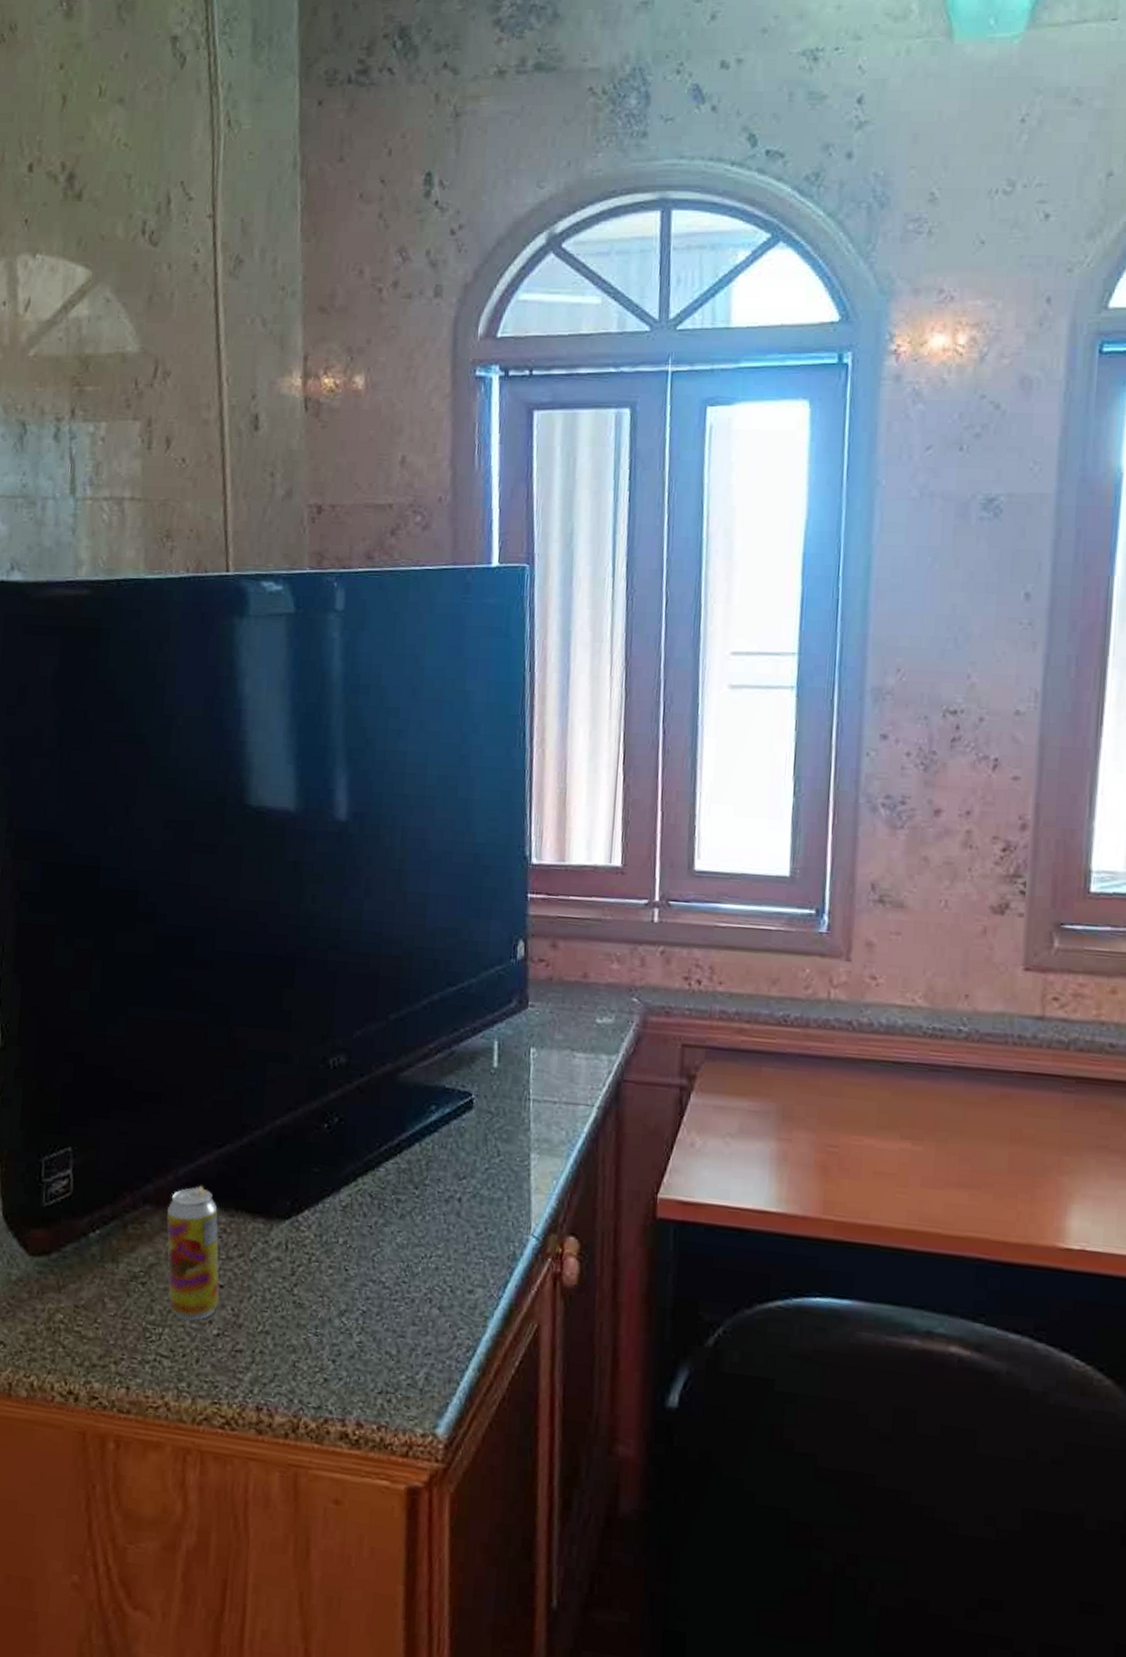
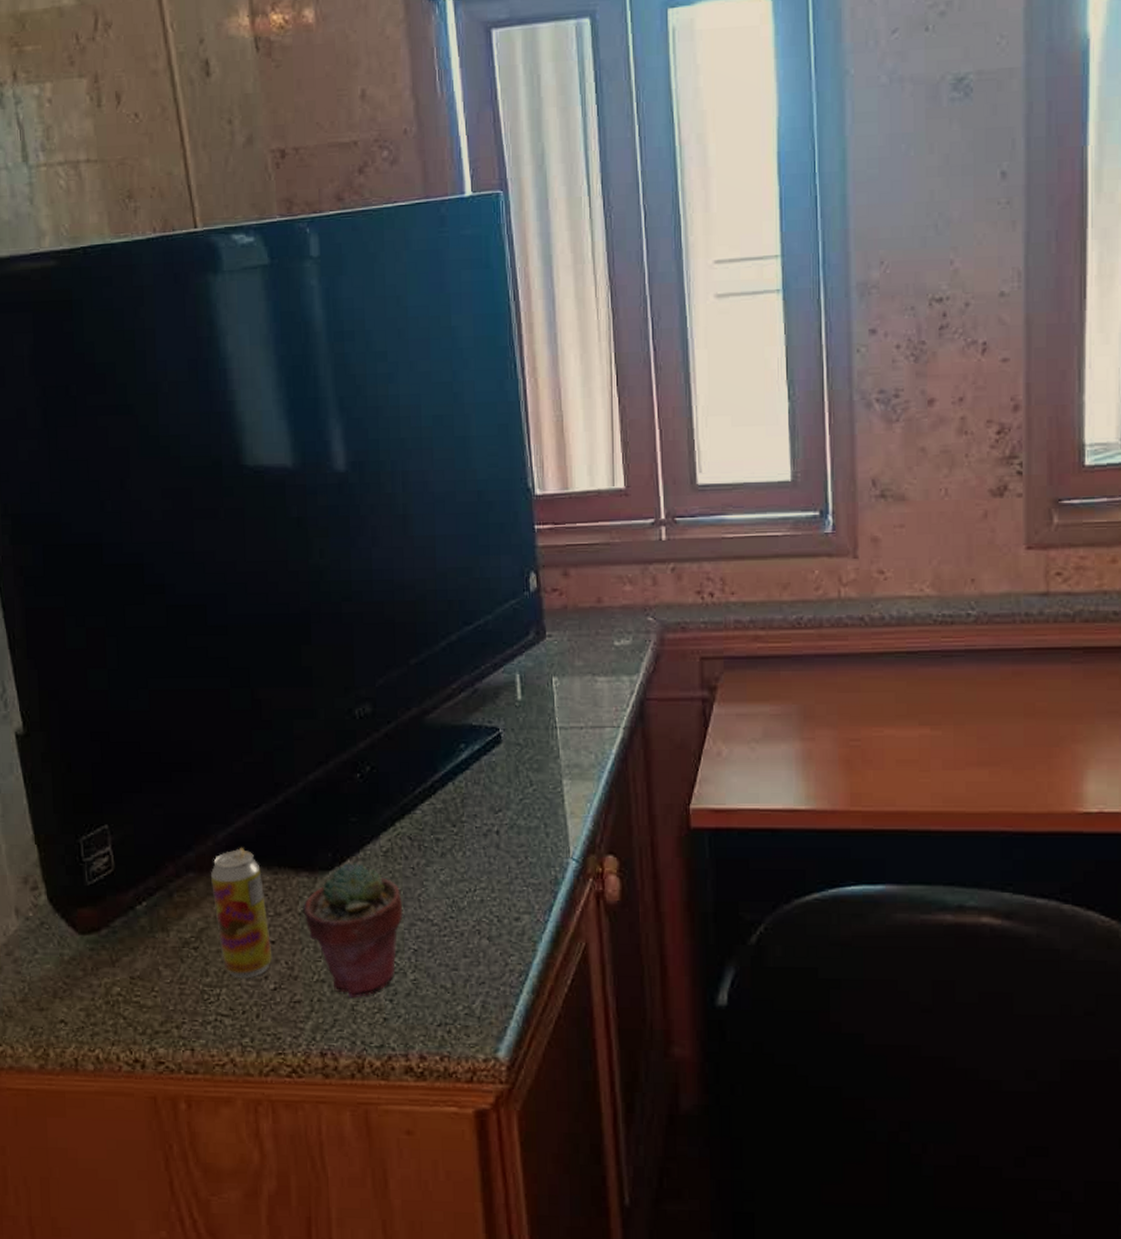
potted succulent: none [254,1213,357,1355] -> present [302,862,404,999]

